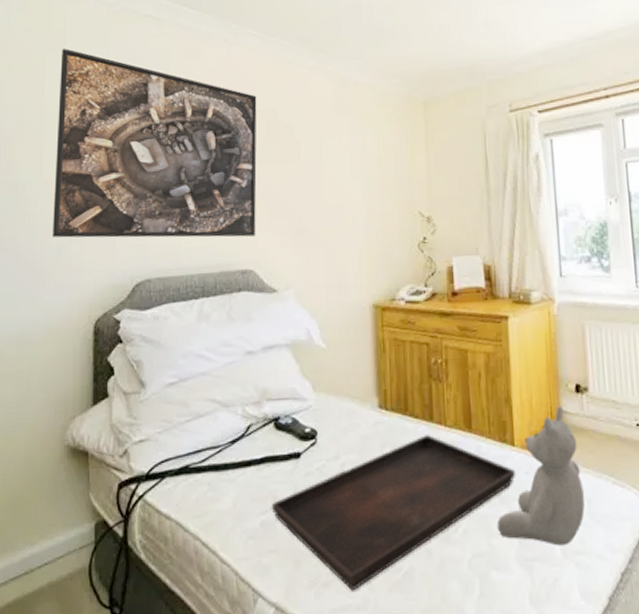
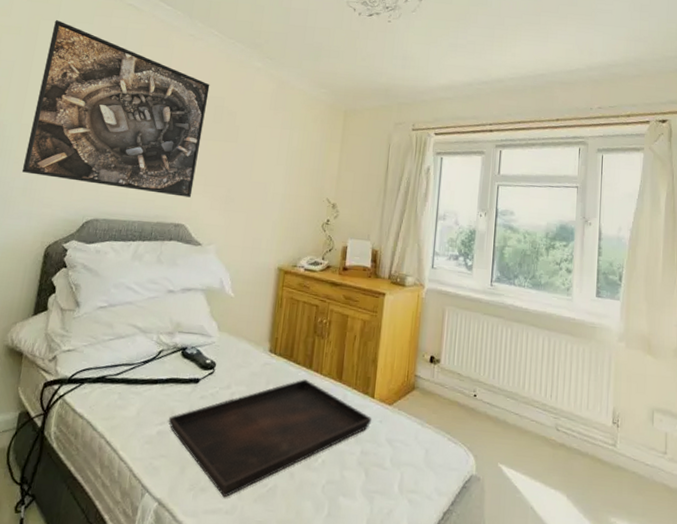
teddy bear: present [496,406,585,546] -> none [349,371,425,485]

